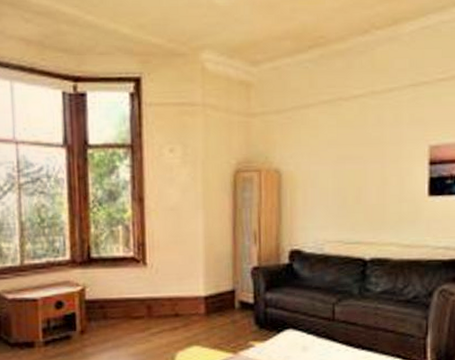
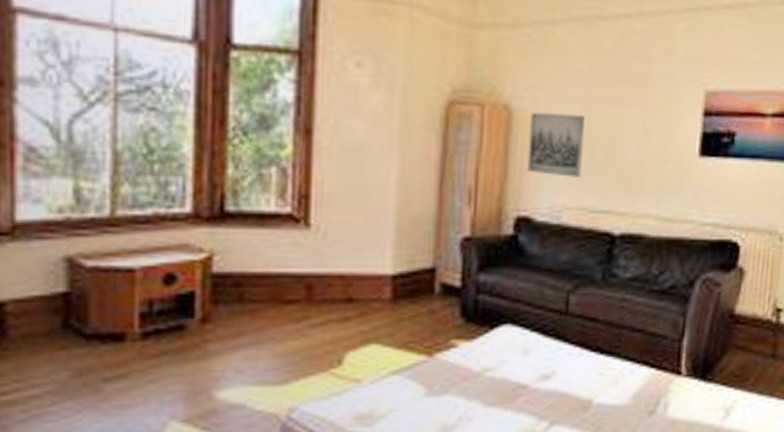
wall art: none [295,172,337,219] -> present [527,112,585,178]

